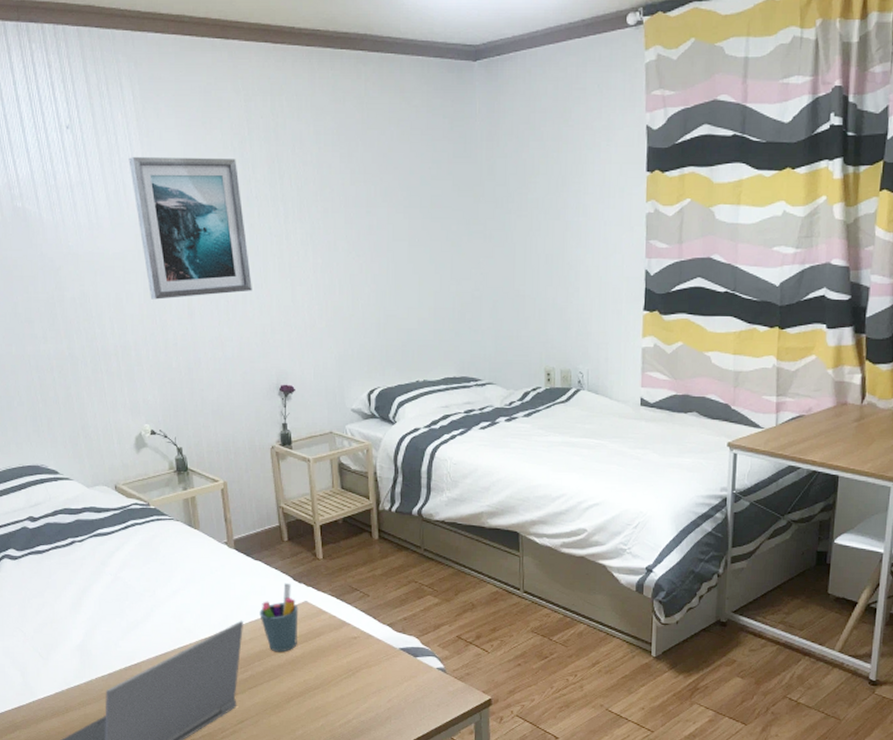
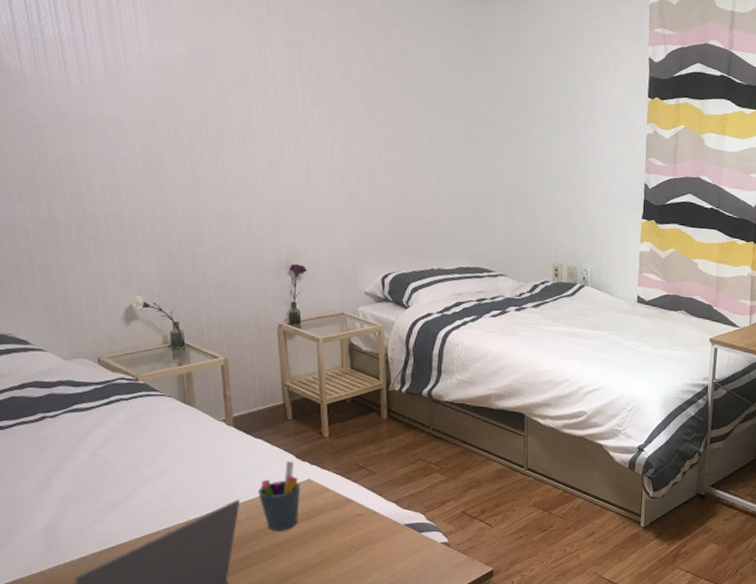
wall art: present [128,157,252,300] -> none [131,21,265,170]

